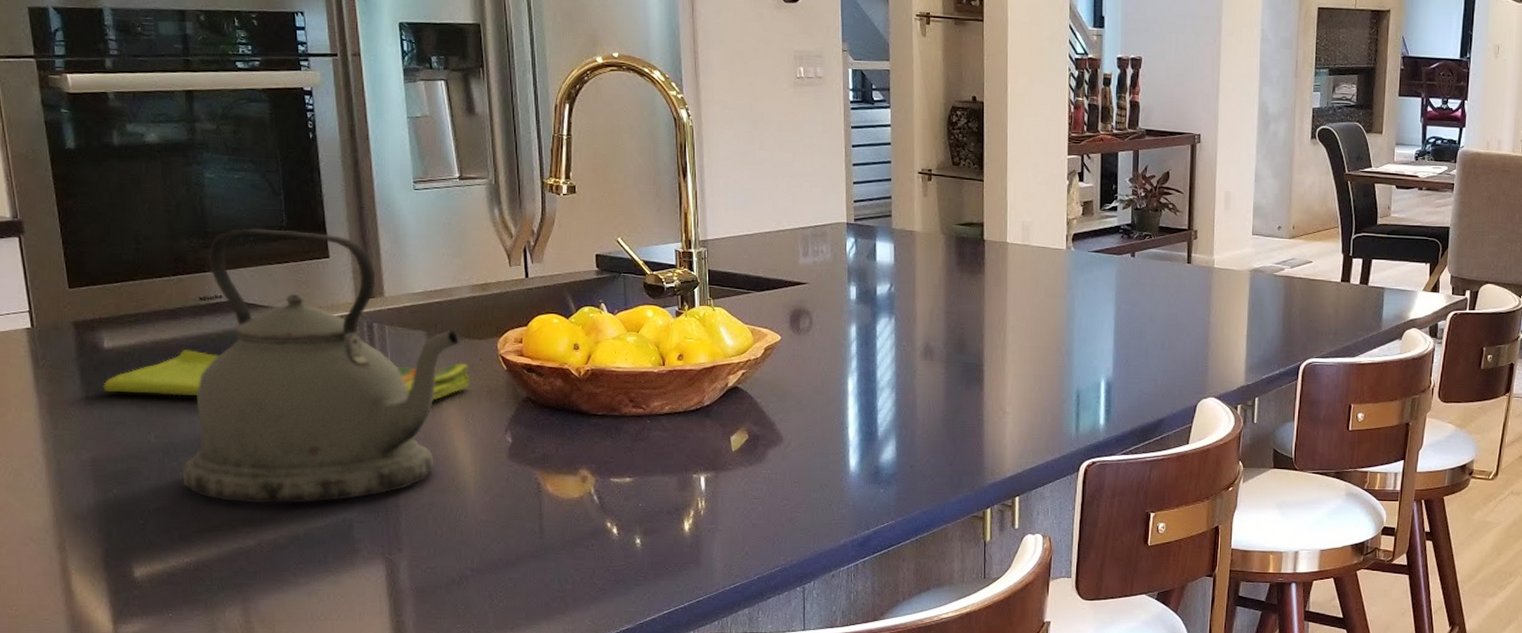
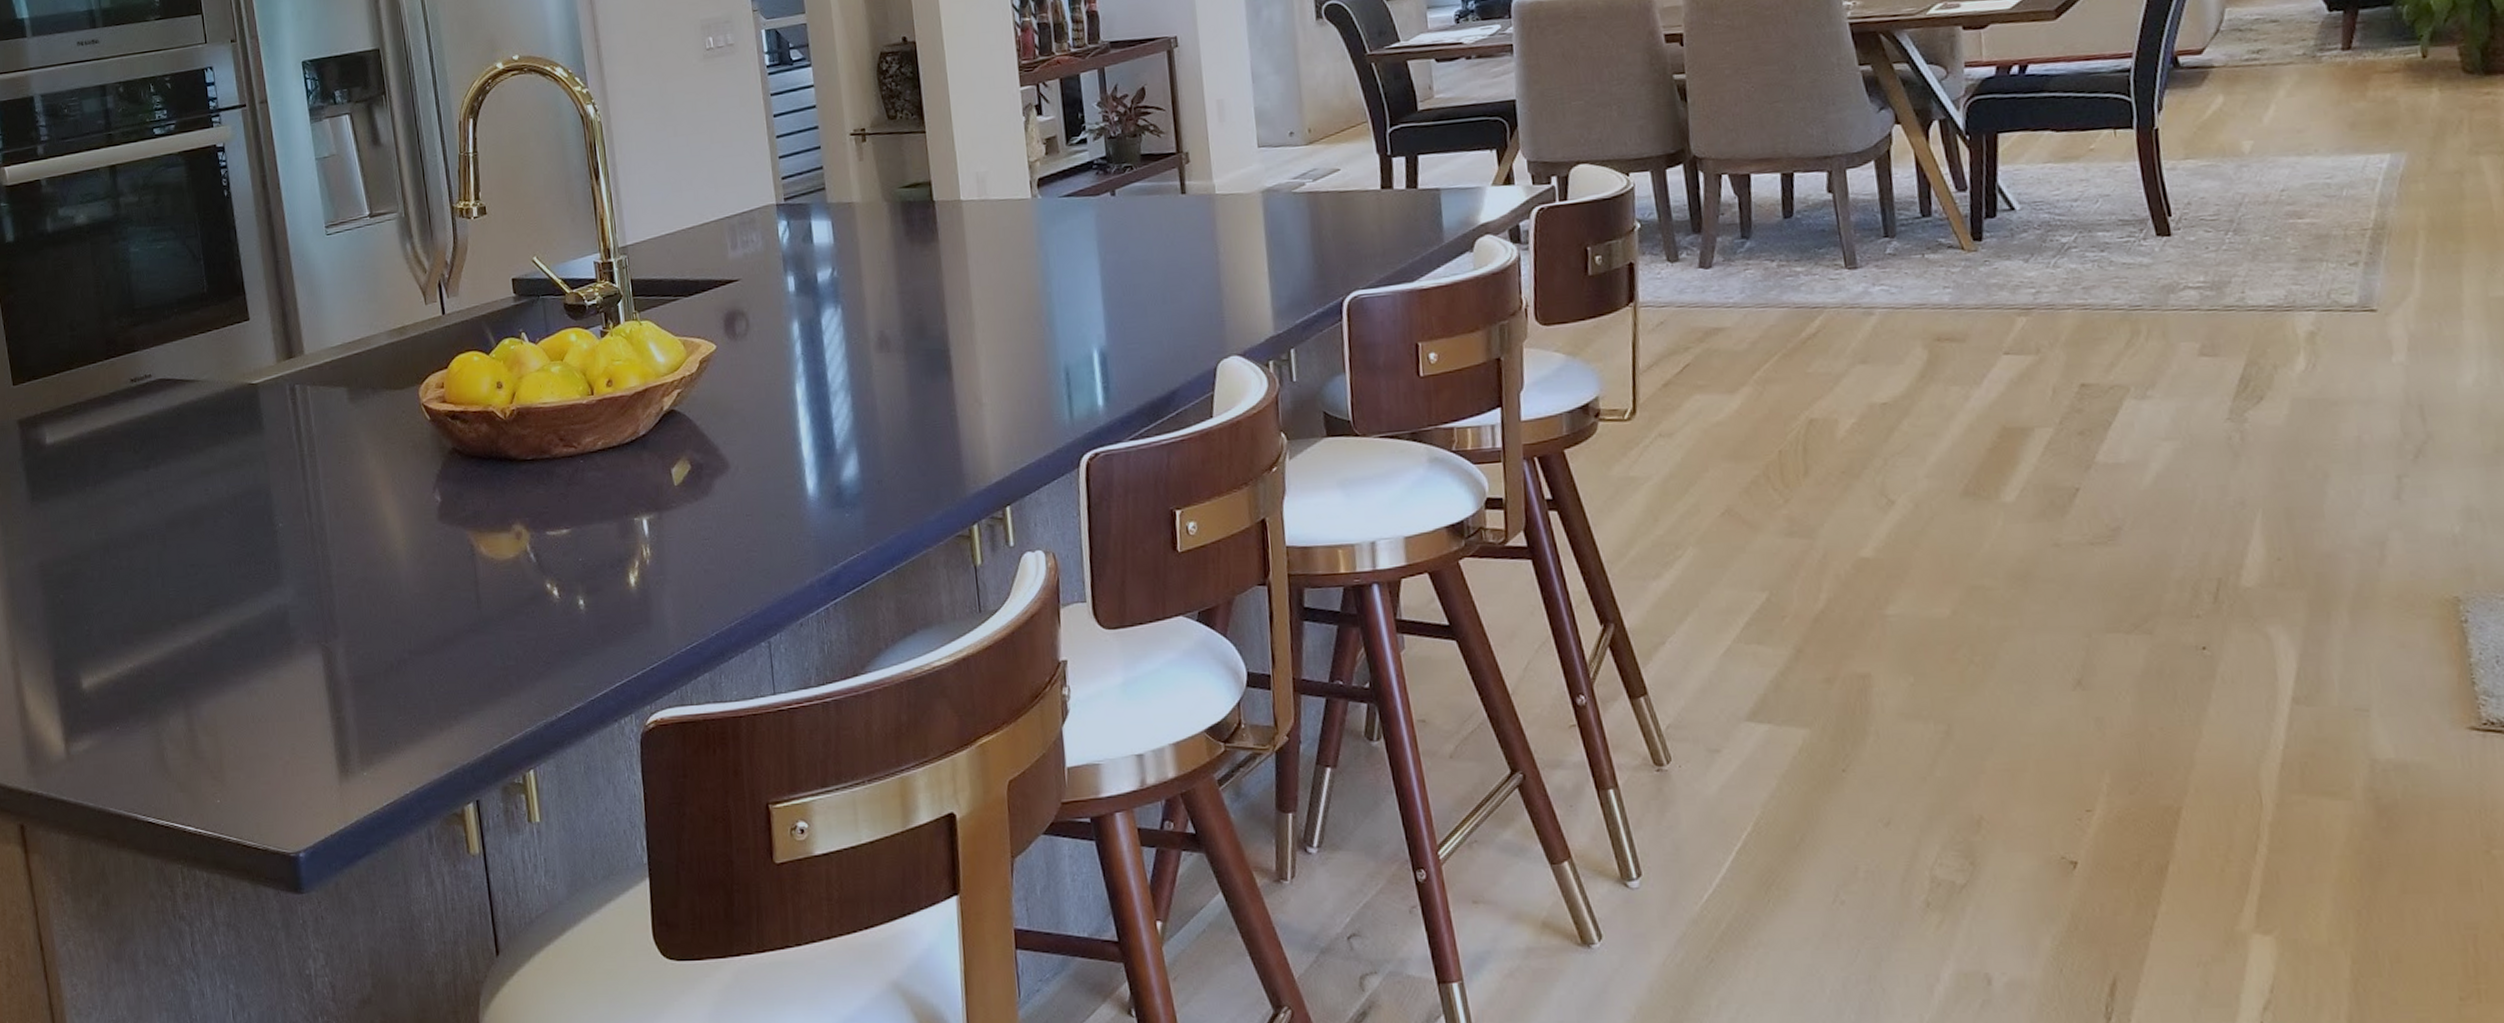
dish towel: present [103,349,471,401] -> none [47,418,395,490]
kettle: present [182,228,459,504] -> none [122,294,381,597]

